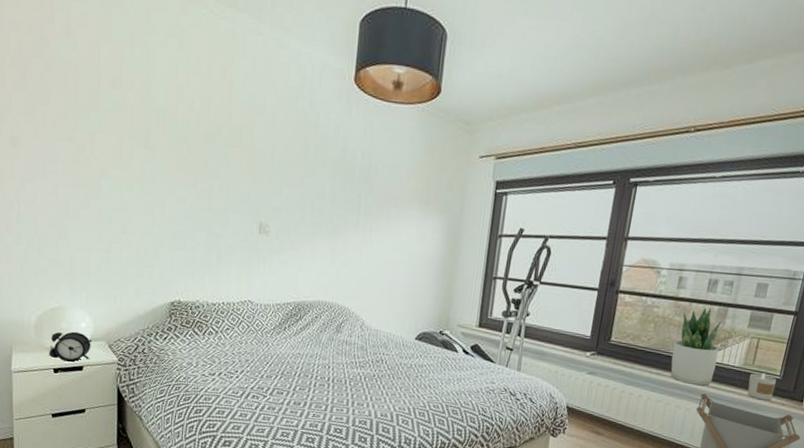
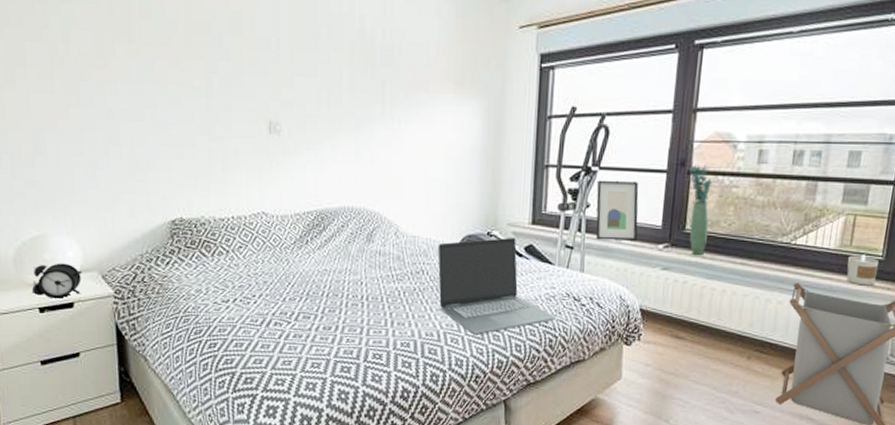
laptop: none [394,337,493,419] -> present [437,238,556,335]
picture frame: none [533,294,573,348] -> present [595,180,639,241]
vase: none [614,284,637,364] -> present [688,163,713,255]
planter: present [670,307,724,386] -> none [756,183,813,273]

